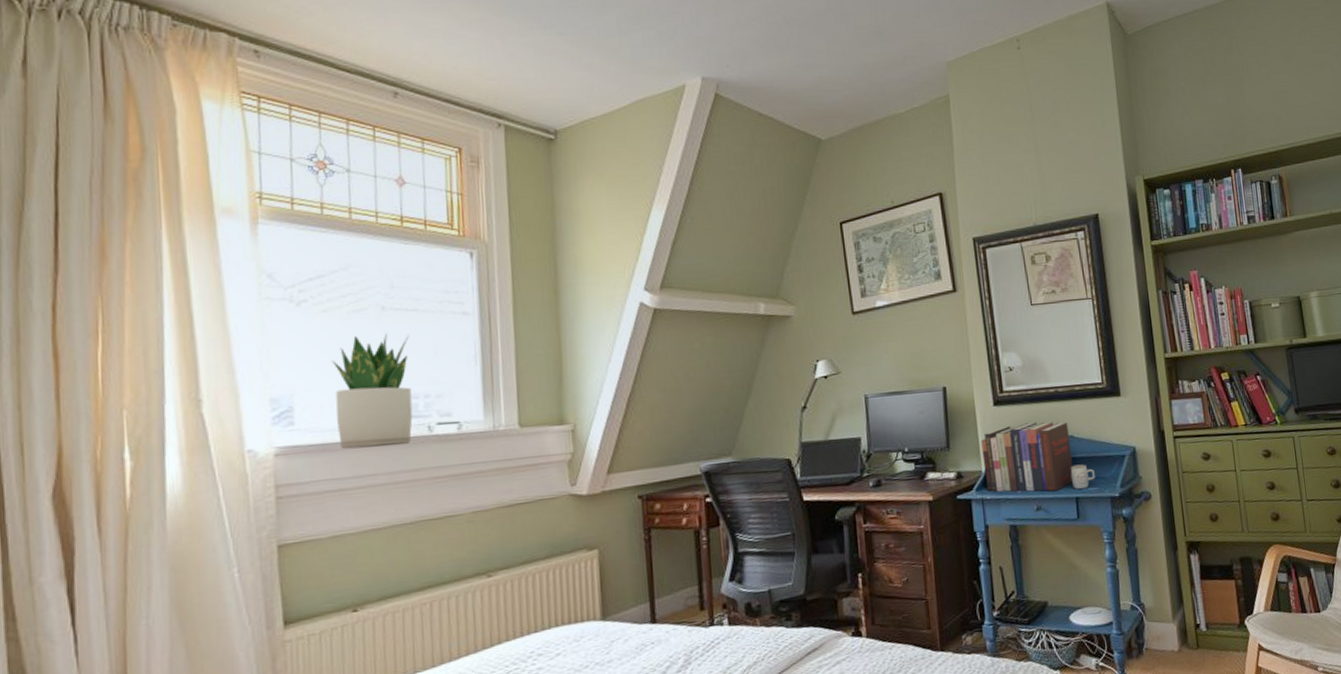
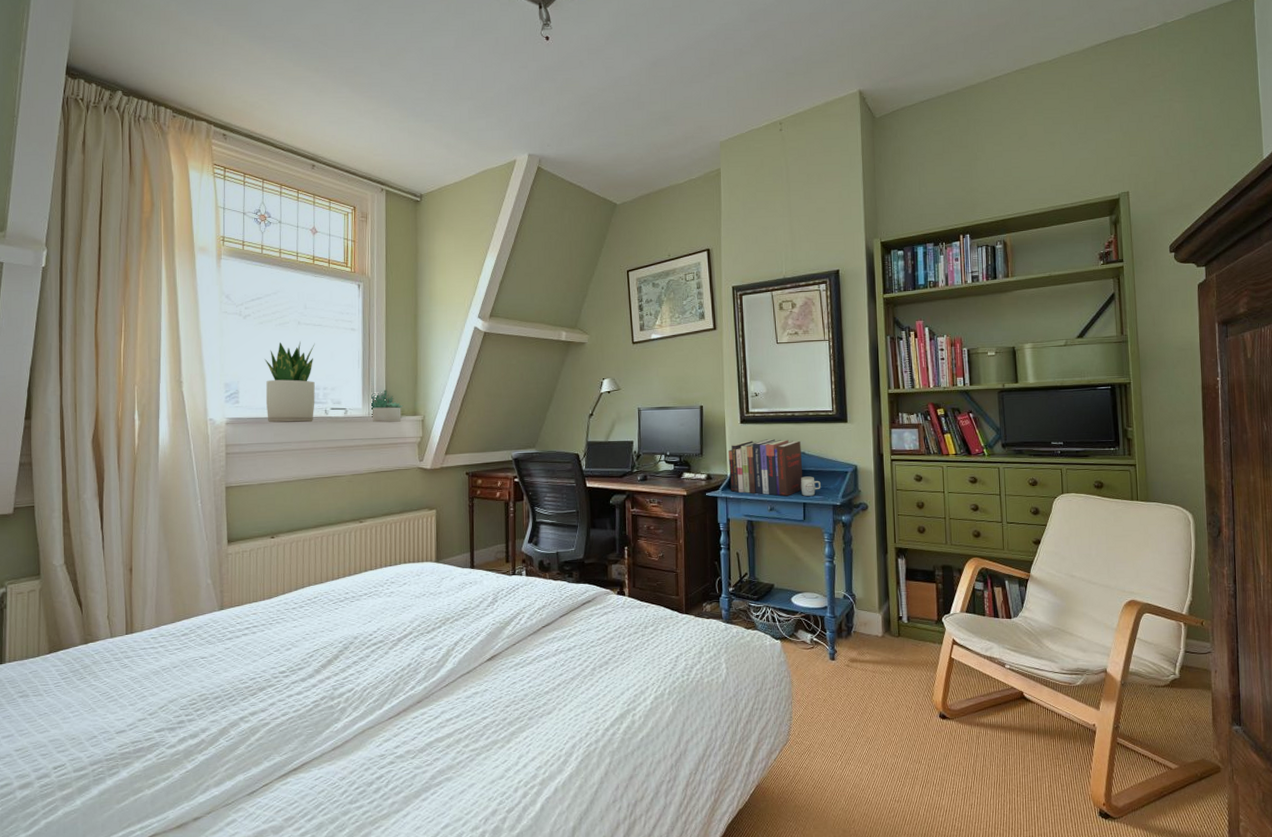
succulent plant: none [499,392,544,439] -> present [373,389,403,423]

